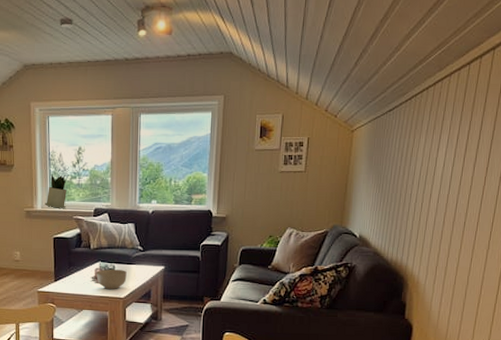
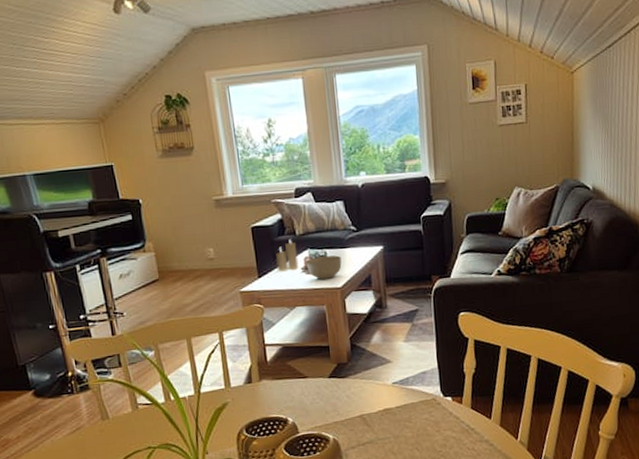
planter: present [45,174,67,208] -> none [236,153,262,193]
candle: none [70,251,90,279] -> present [276,239,299,273]

